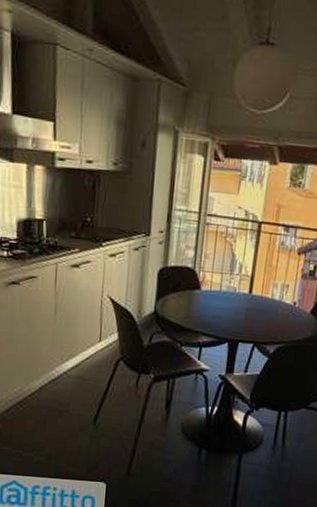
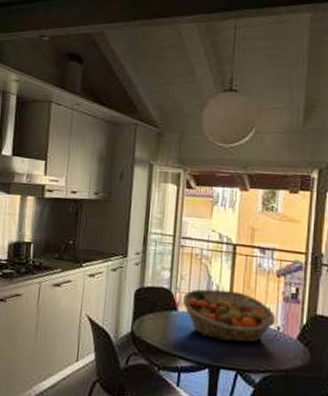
fruit basket: none [205,267,294,318] -> present [182,289,276,343]

